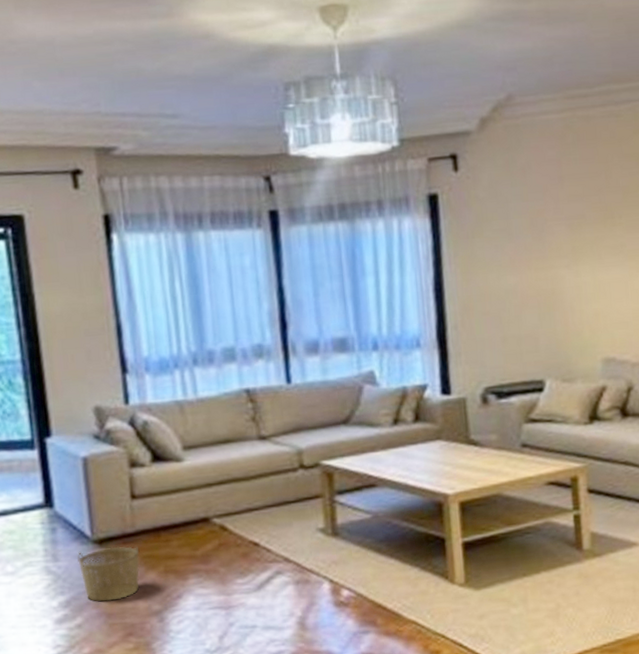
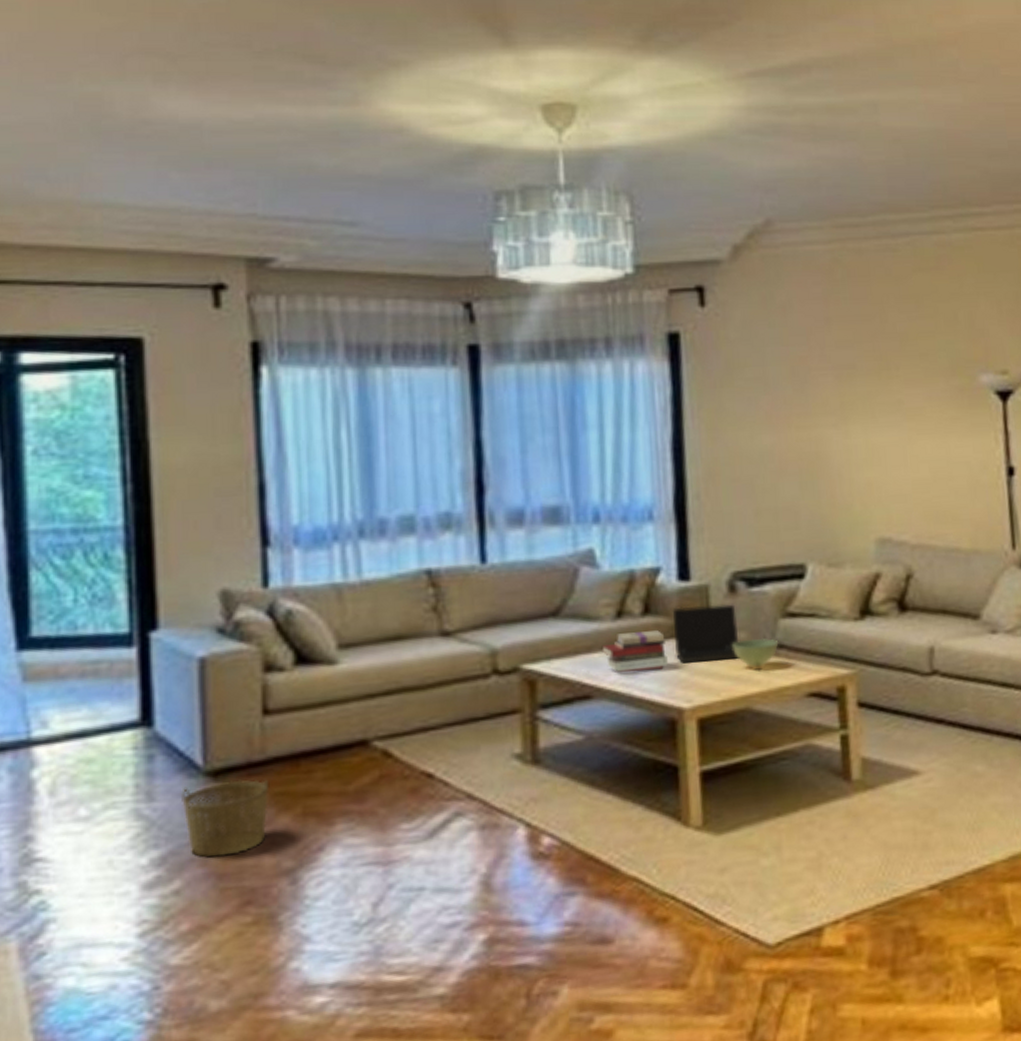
books: none [382,434,435,467] -> present [601,630,668,672]
laptop: none [437,412,491,460] -> present [672,604,739,664]
bowl: none [486,439,523,464] -> present [732,638,779,670]

